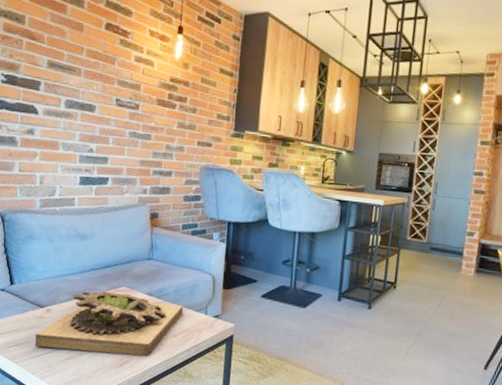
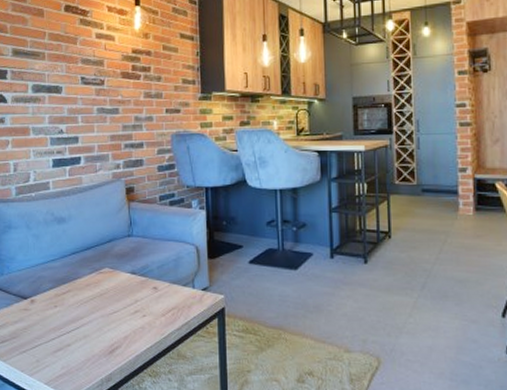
succulent planter: present [35,291,184,357] -> none [21,274,170,342]

